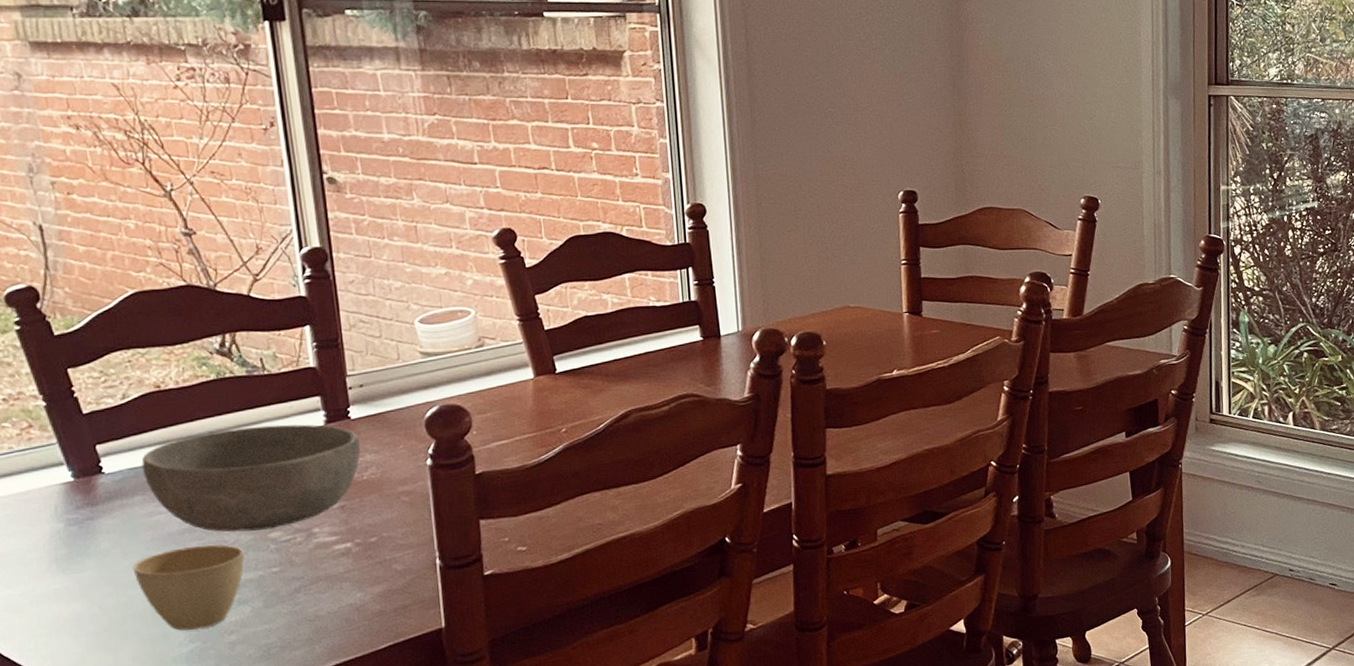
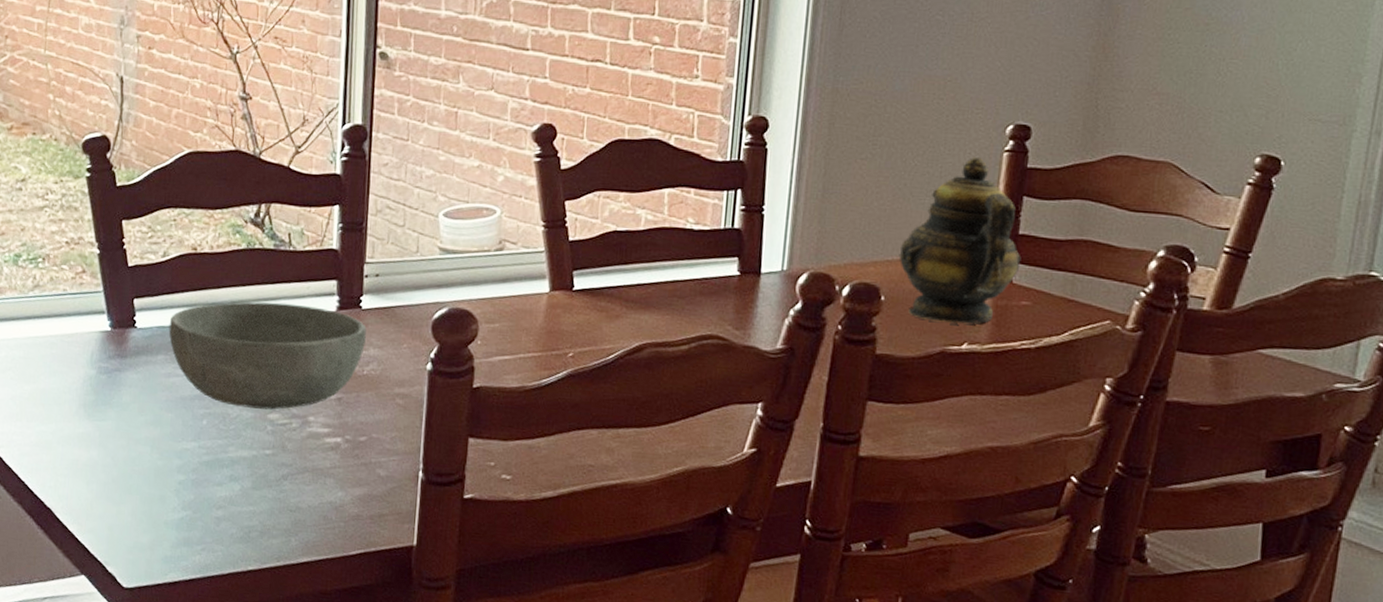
cup: present [132,544,244,631] -> none [145,413,243,498]
teapot: none [831,220,927,356] -> present [899,157,1021,324]

